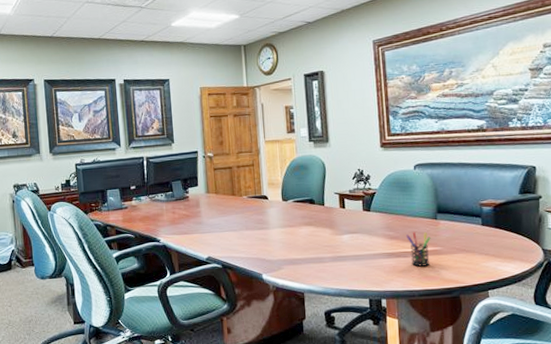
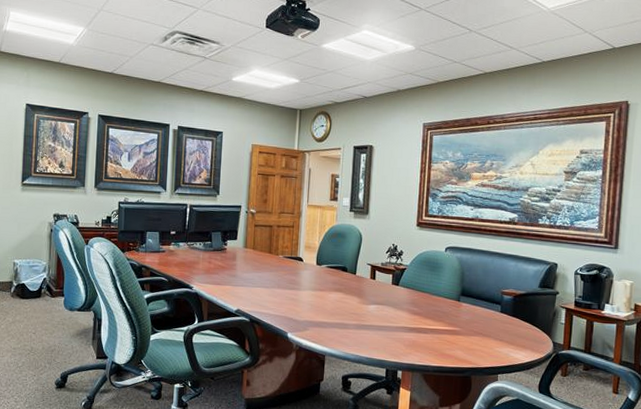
pen holder: present [406,232,431,267] -> none [429,310,452,344]

